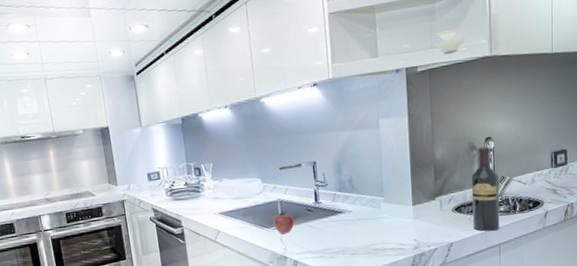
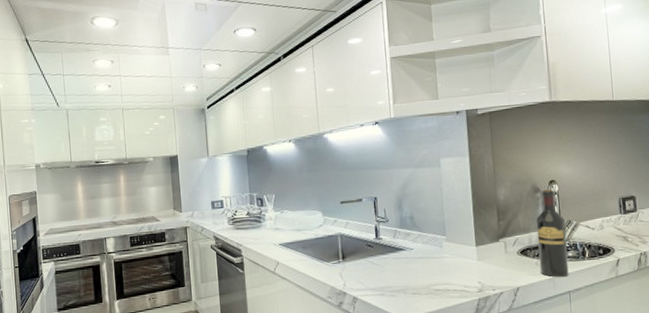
apple: present [273,210,295,234] -> none [333,244,355,269]
bowl: present [432,28,468,54] -> none [492,75,527,98]

